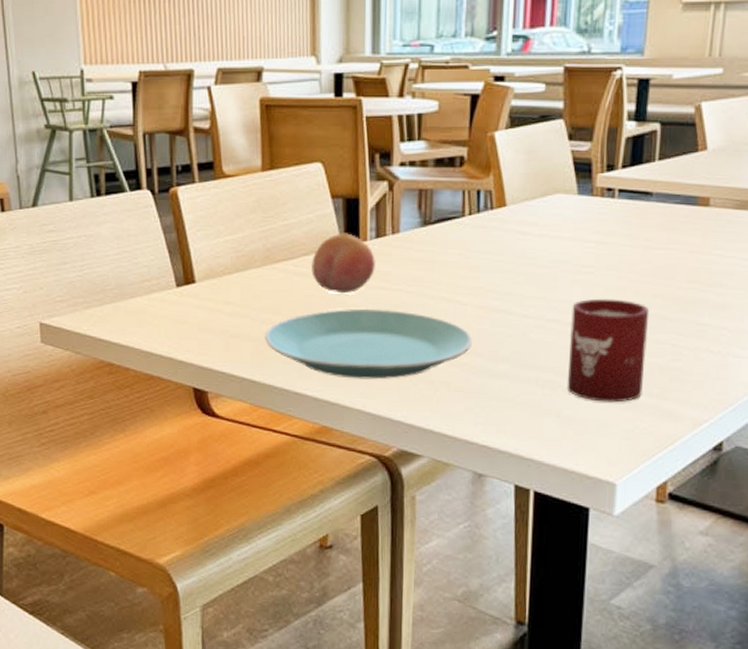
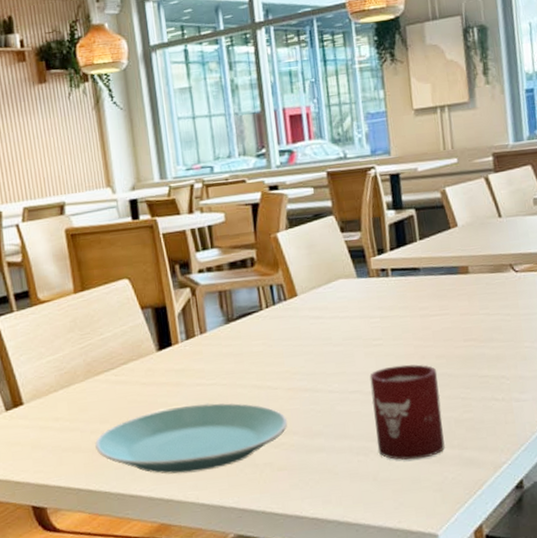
fruit: present [311,233,375,294] -> none [130,338,190,395]

